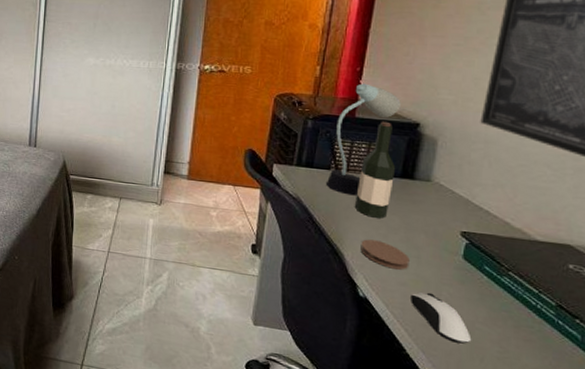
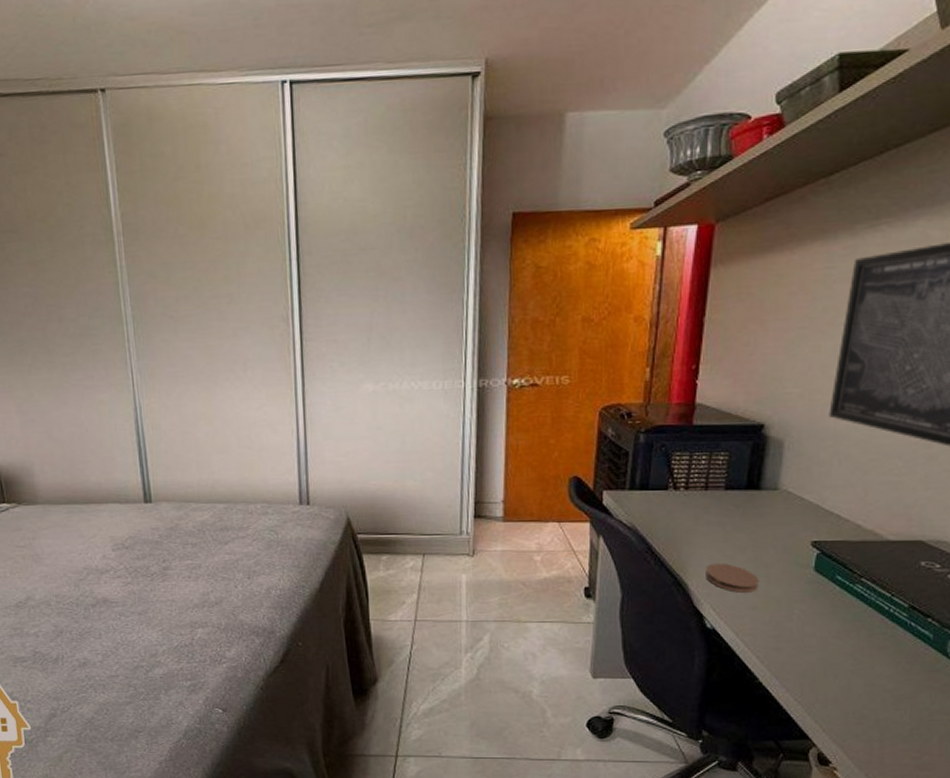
desk lamp: present [327,83,401,196] -> none [665,383,743,517]
wine bottle: present [355,121,396,220] -> none [698,426,741,540]
computer mouse: present [411,292,472,344] -> none [761,613,826,662]

